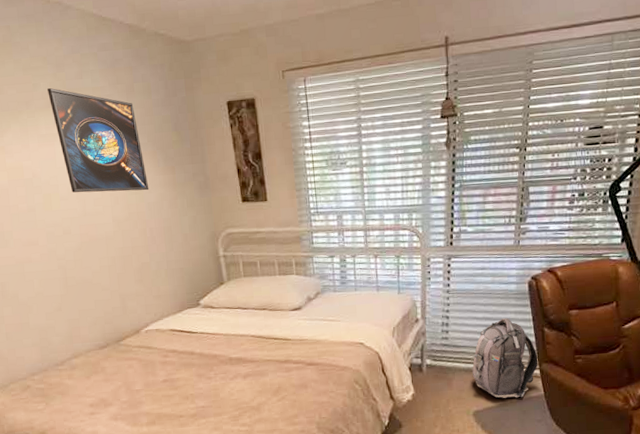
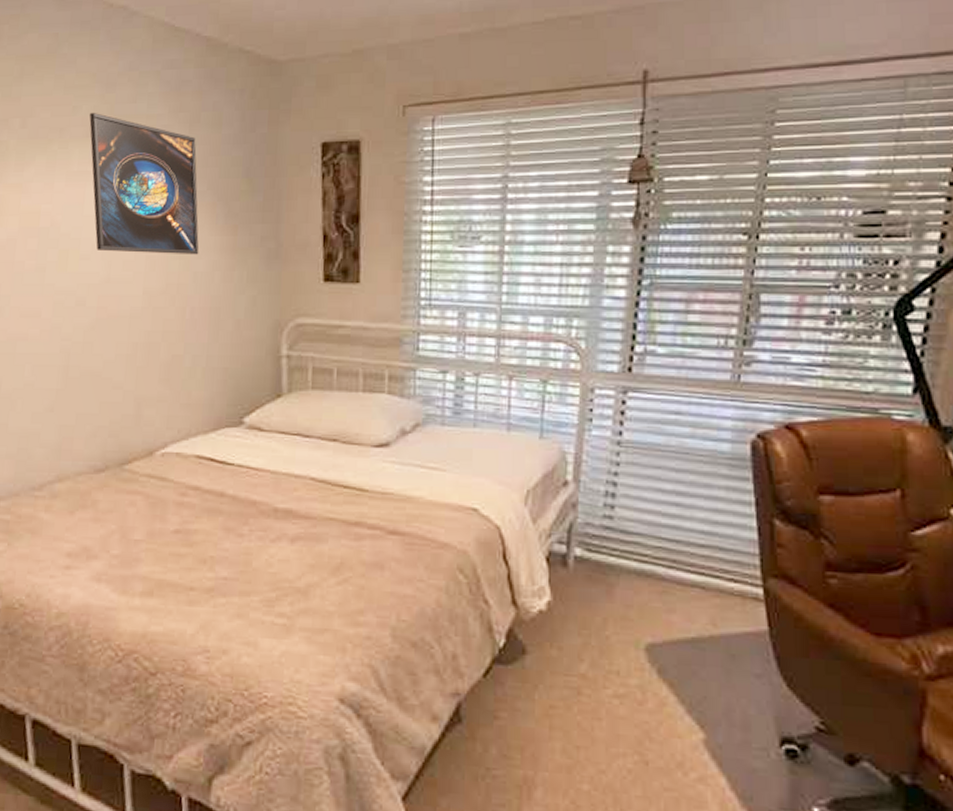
backpack: present [472,317,538,398] -> none [648,494,761,632]

